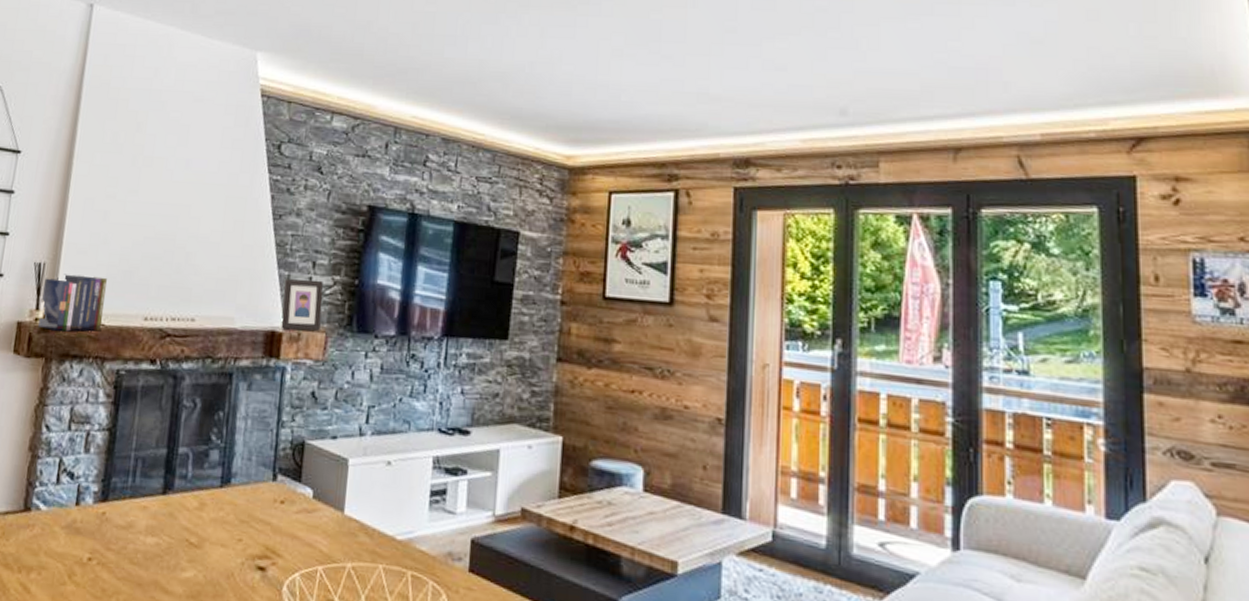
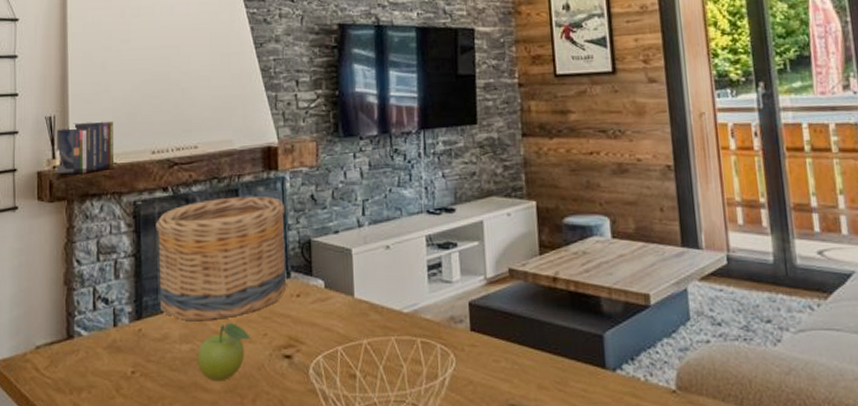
basket: none [129,380,282,515] -> present [155,196,287,320]
fruit: none [160,519,224,584] -> present [196,322,251,382]
picture frame: present [281,279,323,331] -> none [272,96,310,144]

